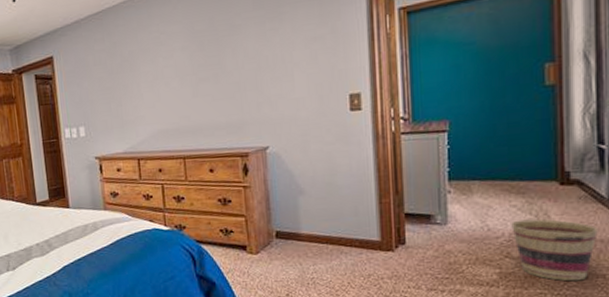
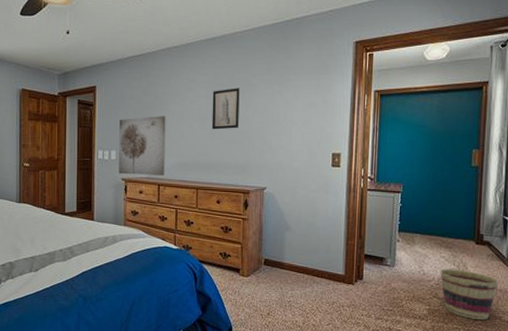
wall art: none [84,79,144,153] -> present [118,116,166,175]
wall art: none [190,32,226,87] -> present [211,88,240,130]

